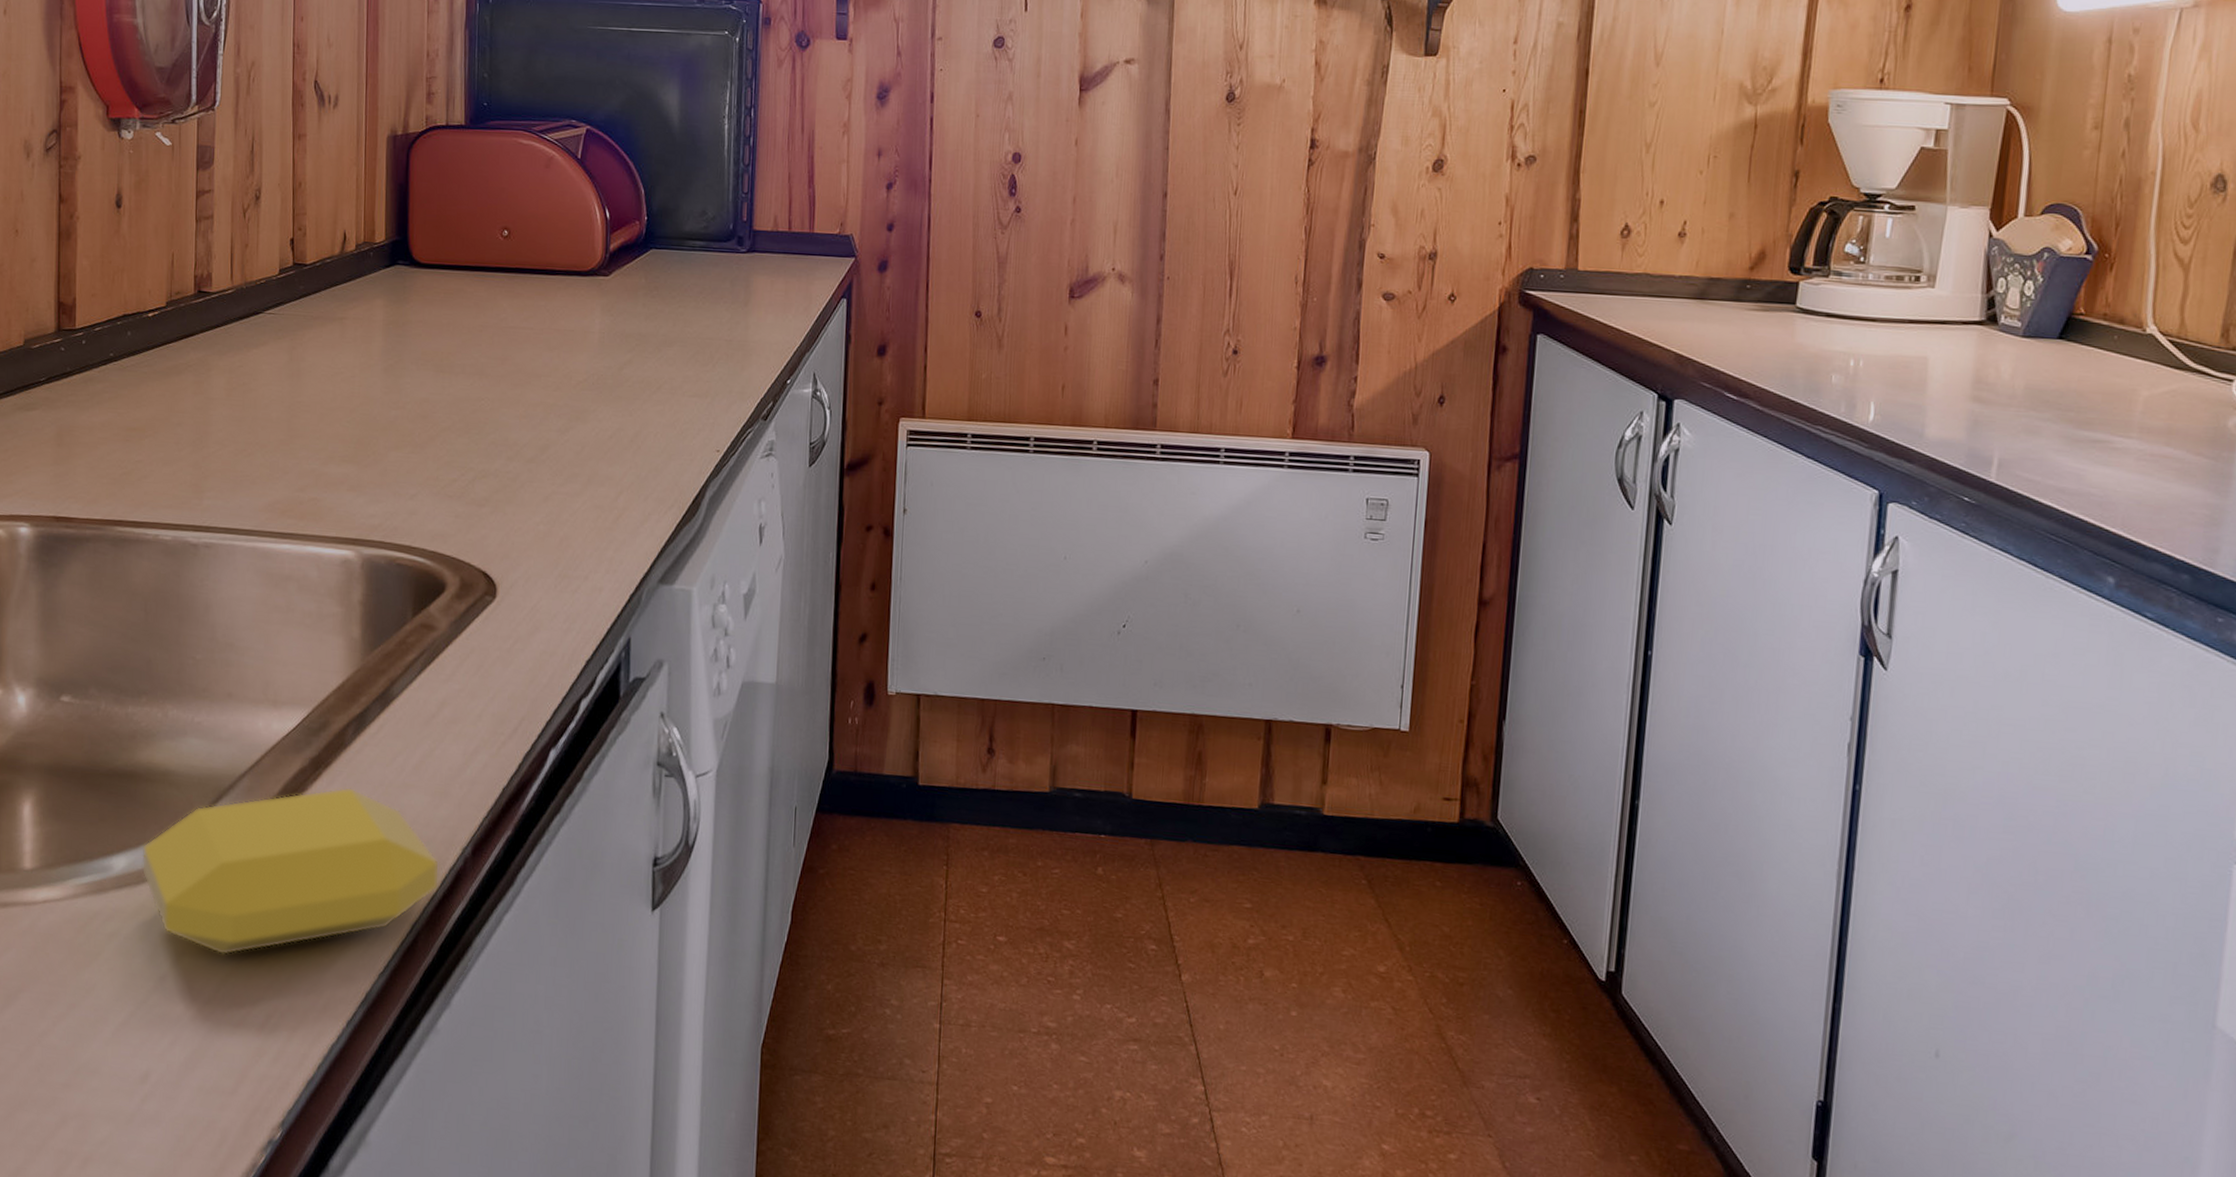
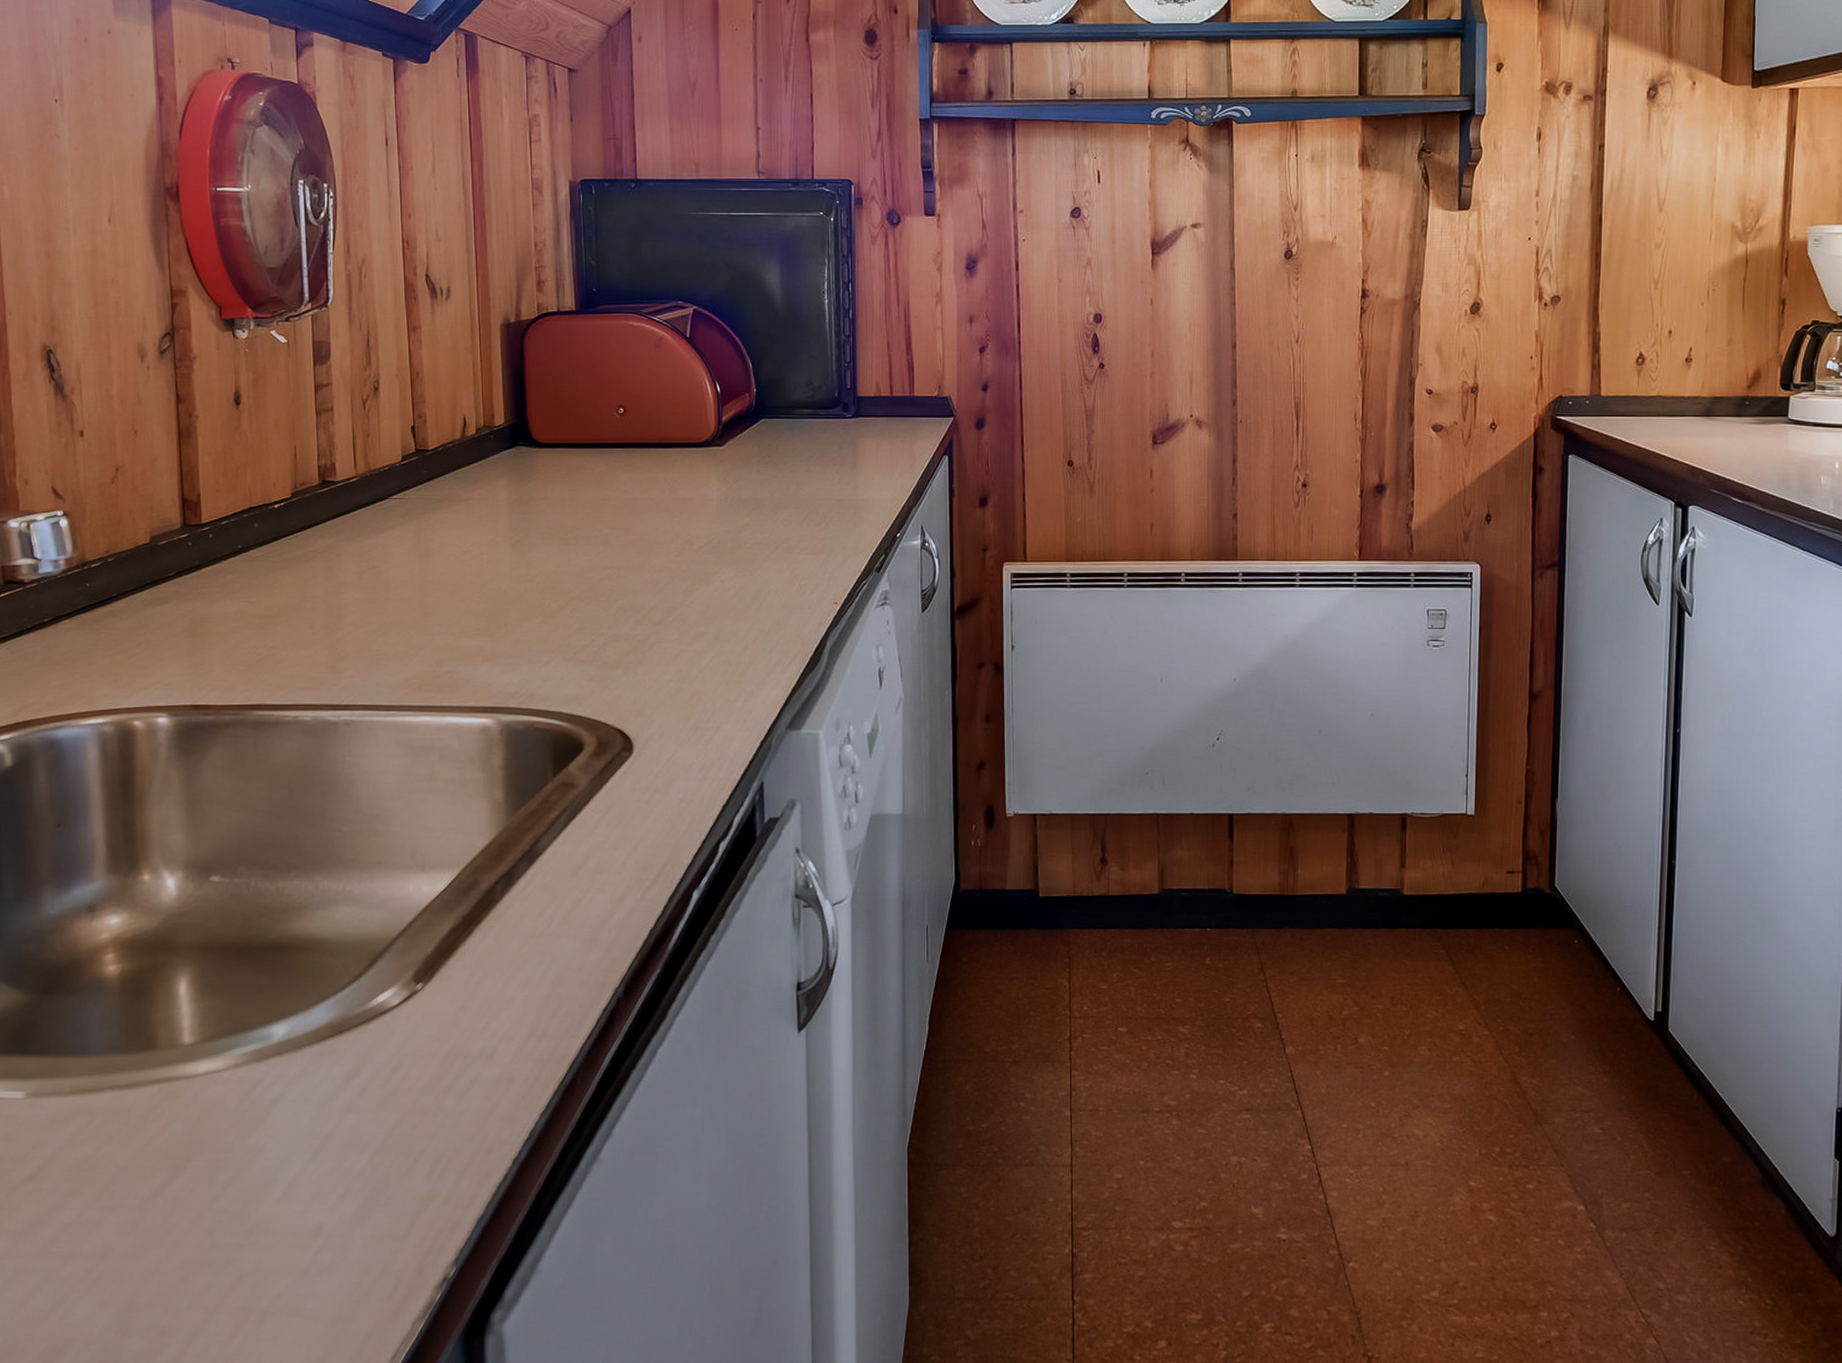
soap bar: present [141,787,440,956] -> none [301,941,594,1109]

